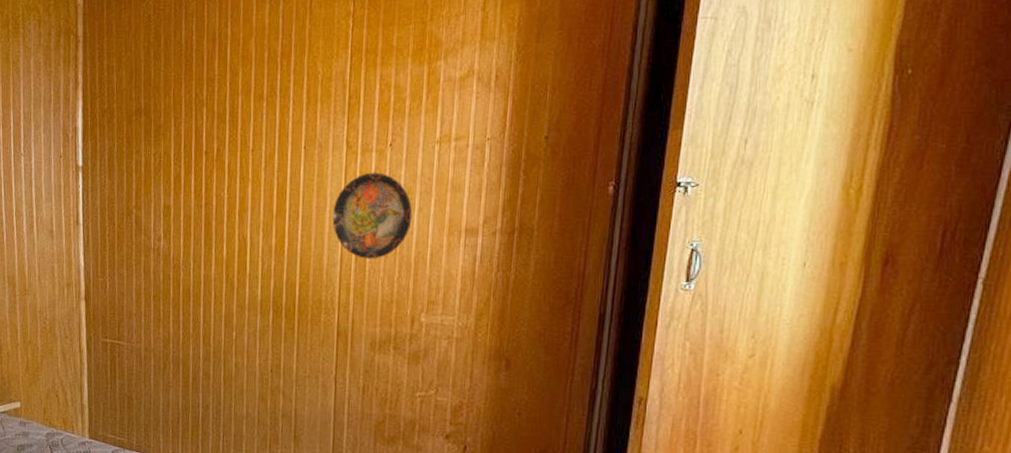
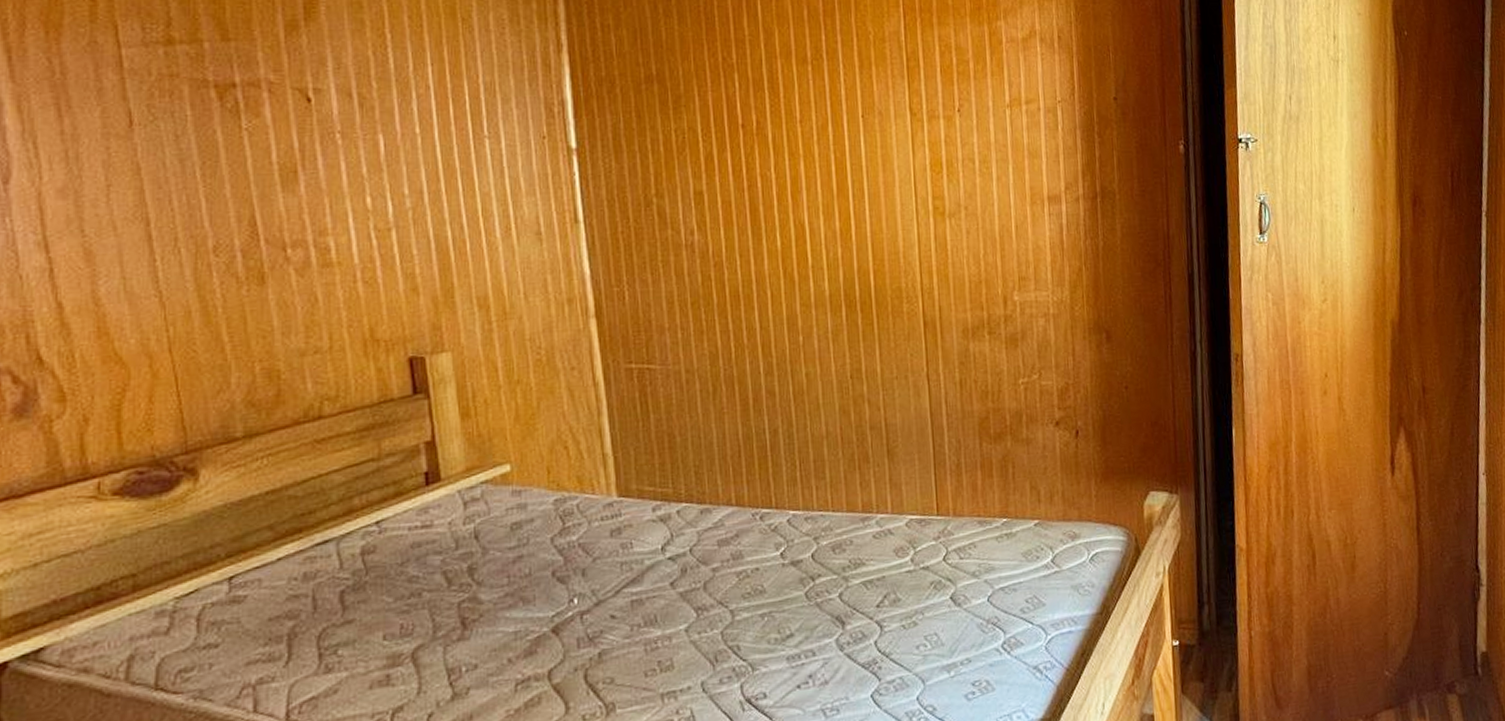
decorative plate: present [332,172,413,259] -> none [903,141,991,237]

